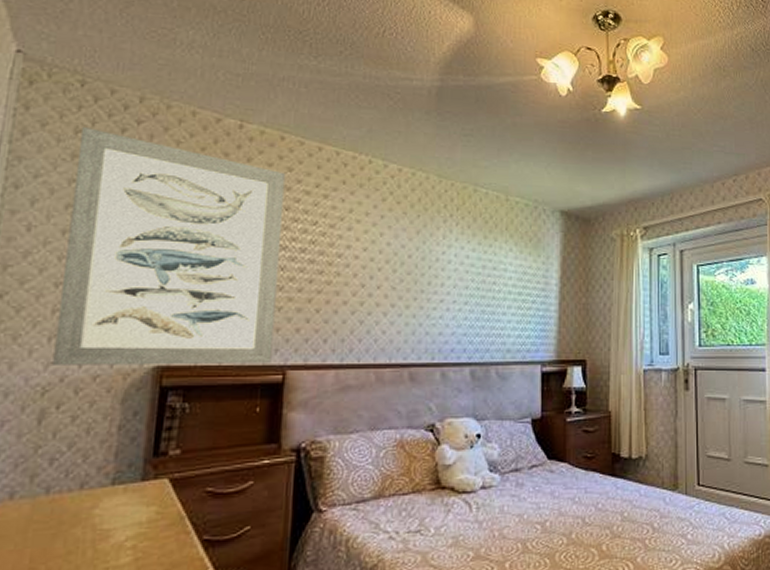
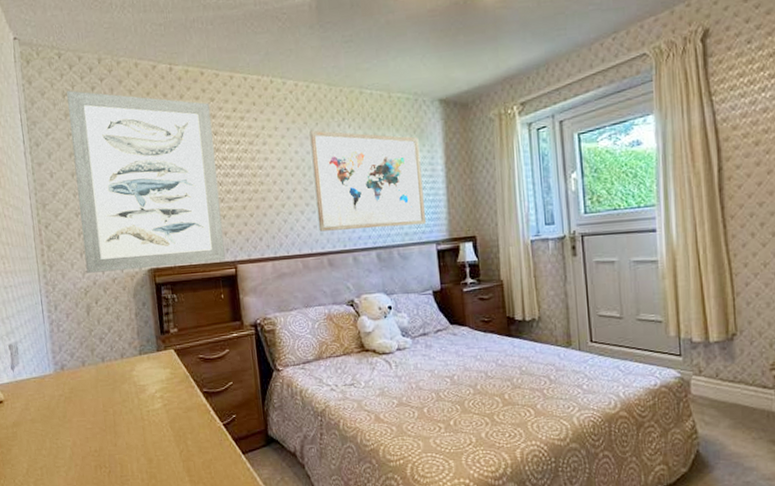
wall art: none [403,222,534,341] -> present [309,130,426,232]

